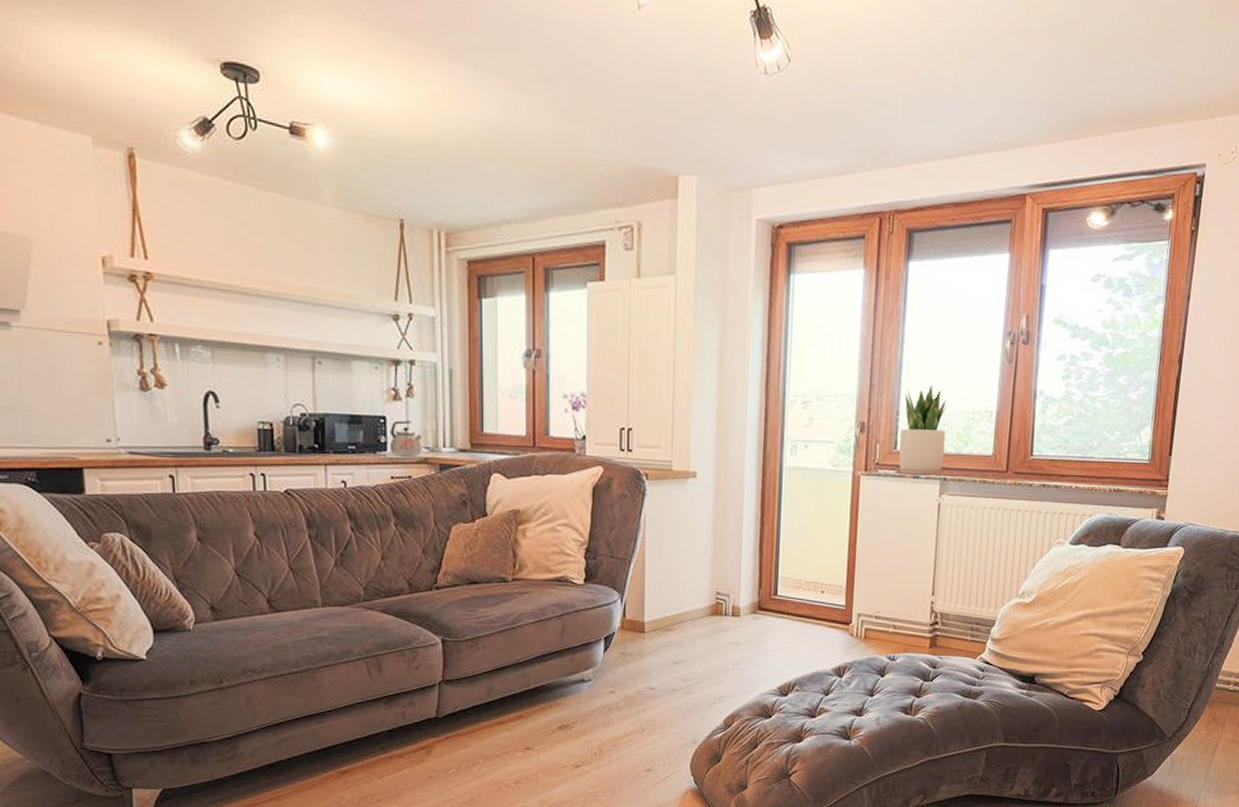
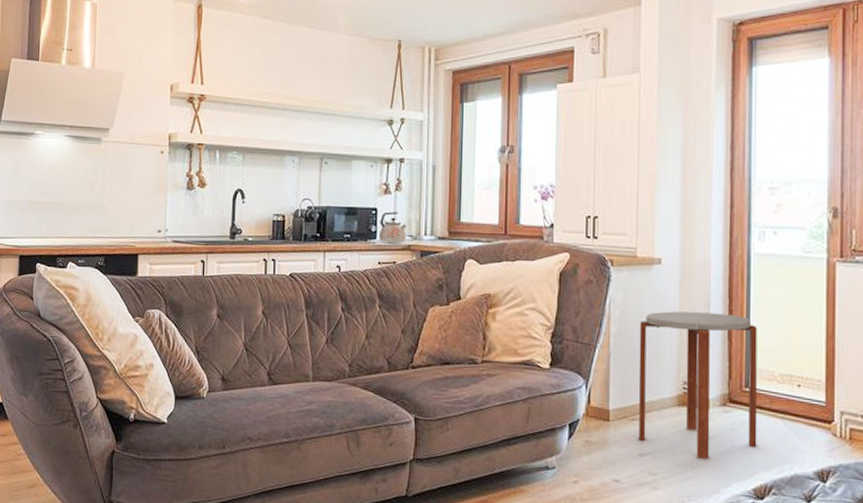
side table: none [673,524,787,663] -> present [638,311,758,459]

